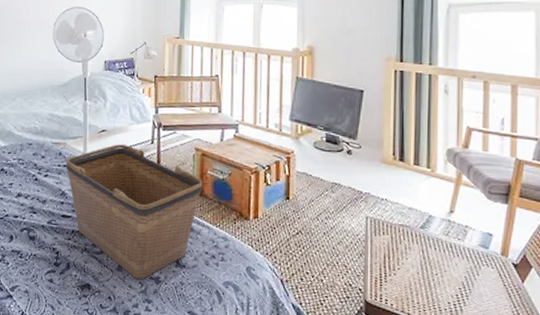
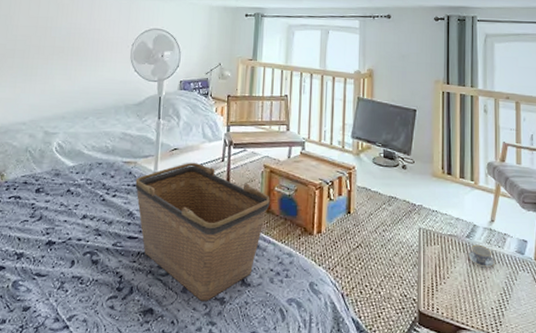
teacup: none [422,236,453,261] -> present [468,244,495,268]

